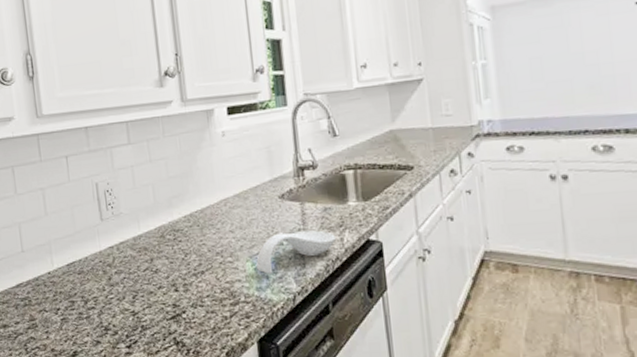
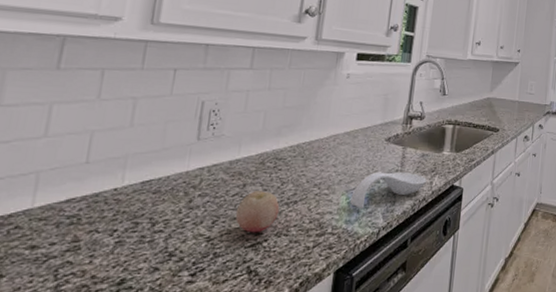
fruit: none [150,264,190,306] -> present [235,191,280,233]

